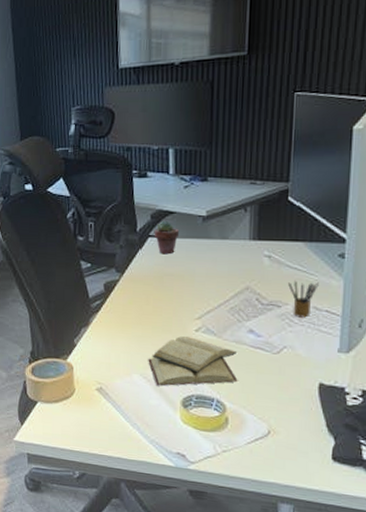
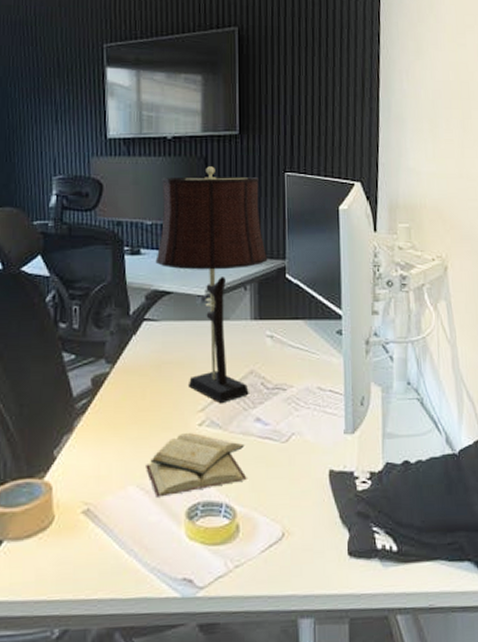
potted succulent: present [154,221,180,255] -> none [149,303,178,340]
table lamp: none [160,90,270,314] -> present [155,166,268,404]
pencil box: present [288,280,319,318] -> none [292,360,321,400]

